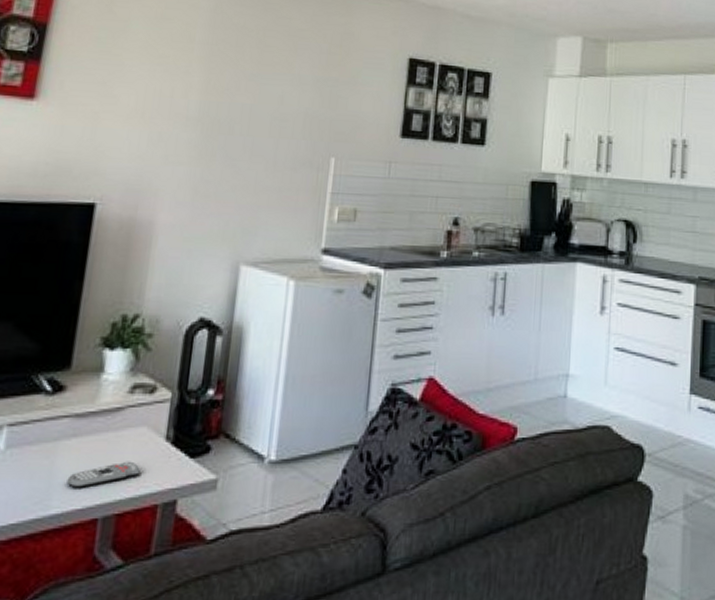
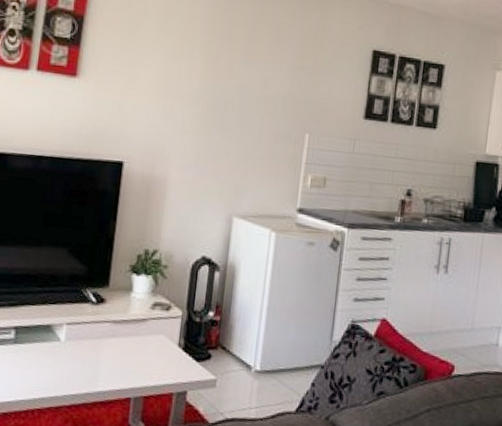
remote control: present [67,461,141,488] -> none [108,359,160,375]

